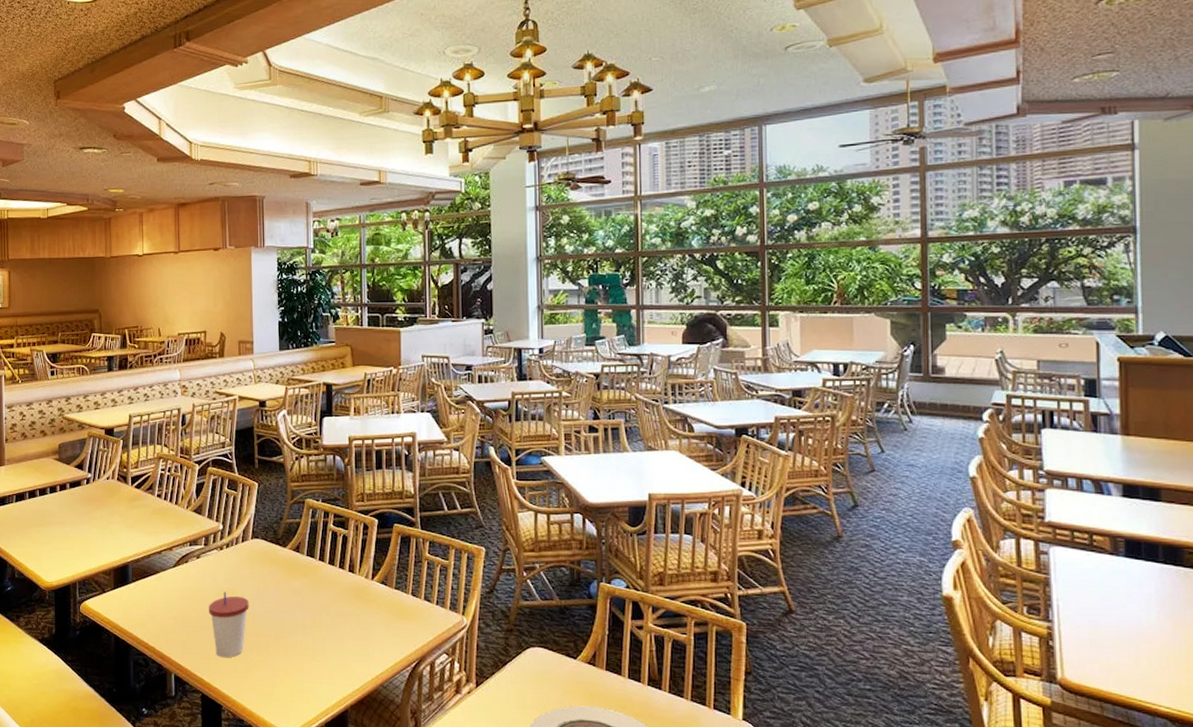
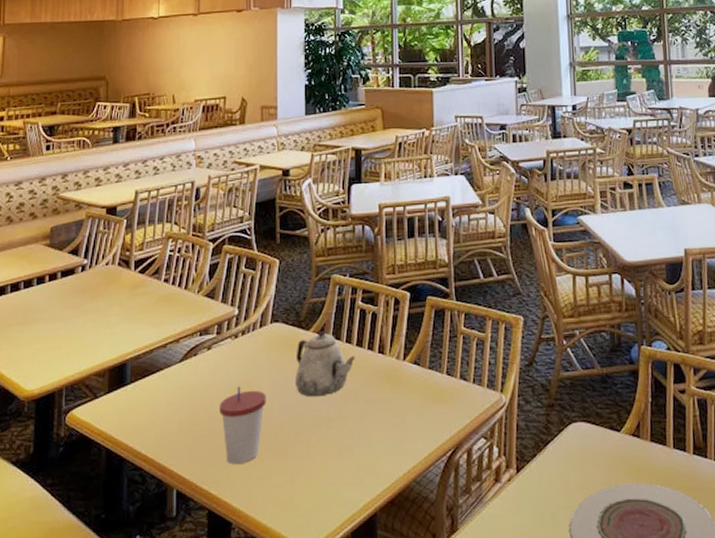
teapot: none [274,549,327,606] -> present [296,331,355,397]

